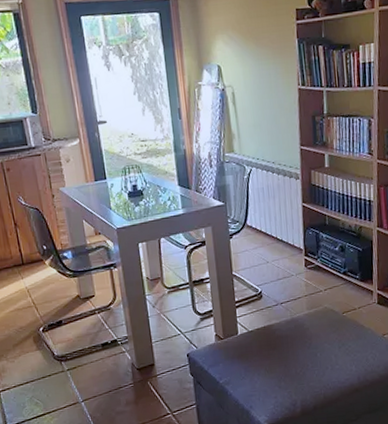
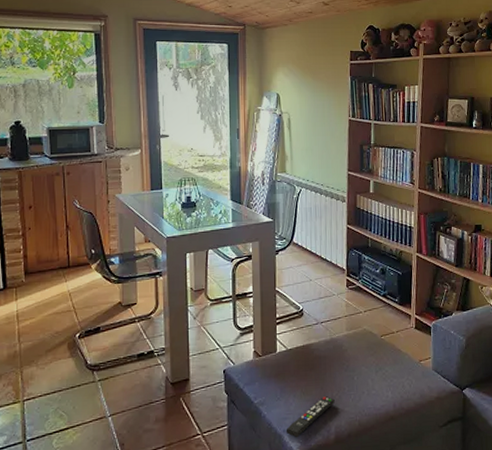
remote control: none [252,372,299,413] -> present [286,395,335,438]

